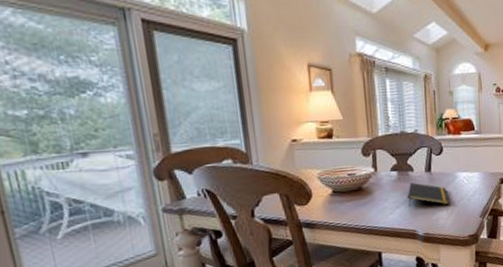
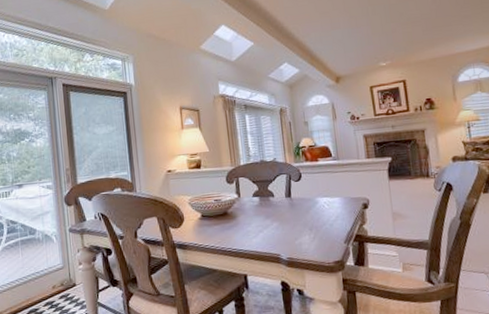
notepad: present [407,182,449,207] -> none [269,207,311,232]

